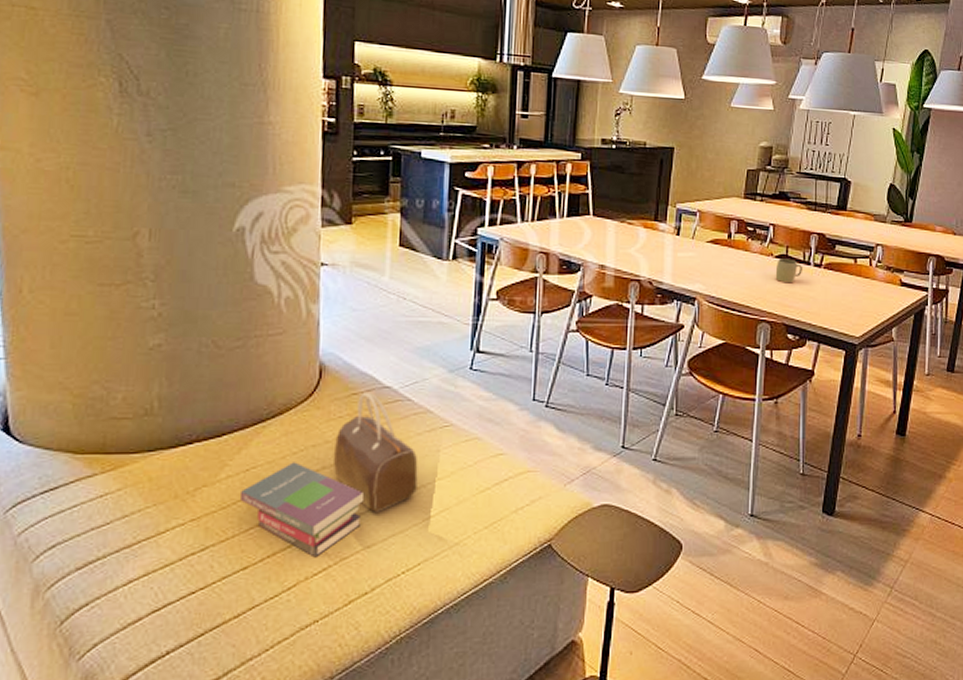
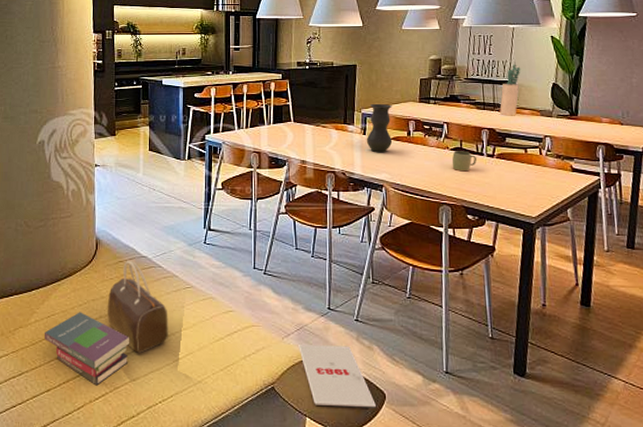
magazine: none [582,490,672,563] -> present [297,343,377,408]
vase: none [679,197,713,259] -> present [366,103,393,153]
vase: none [832,156,859,220] -> present [500,62,521,116]

